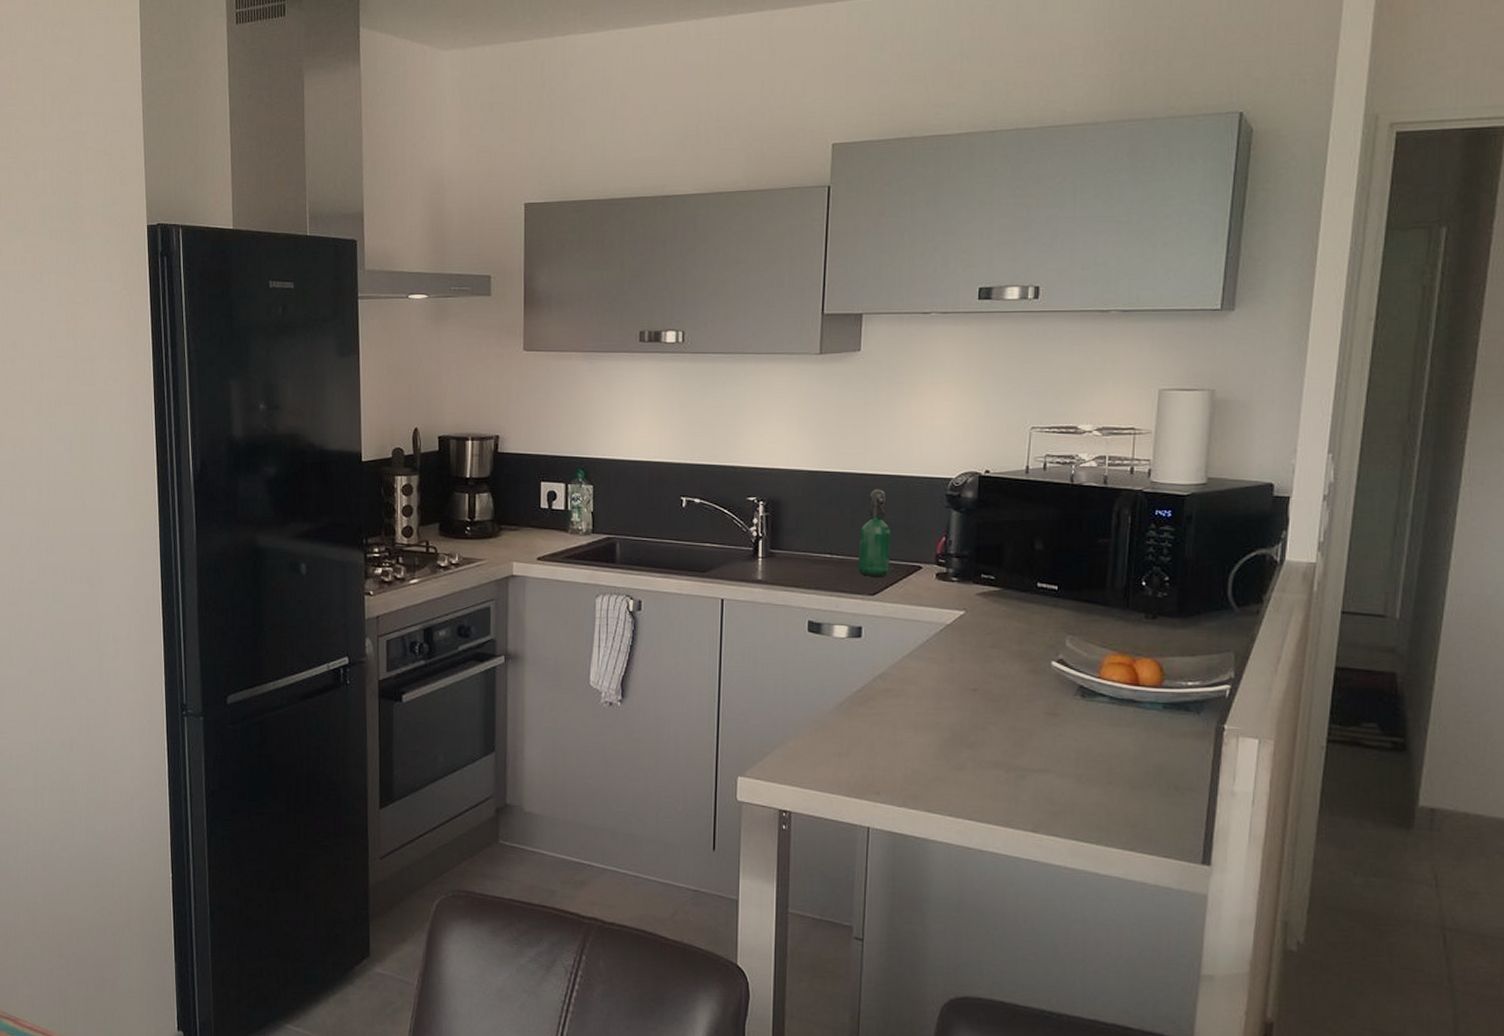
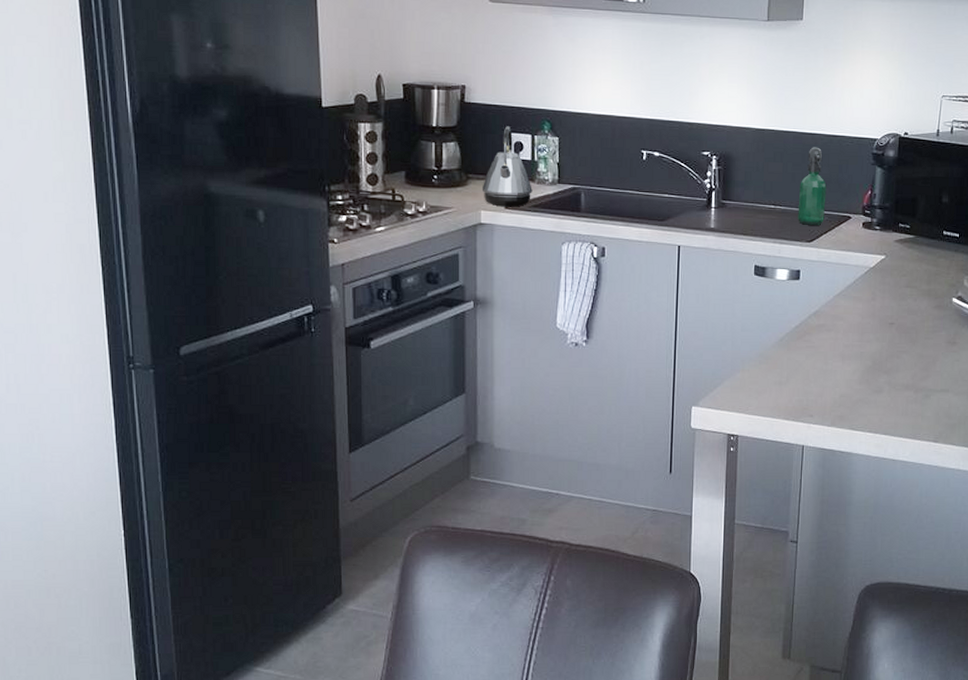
kettle: none [514,475,566,559] -> present [481,126,532,207]

